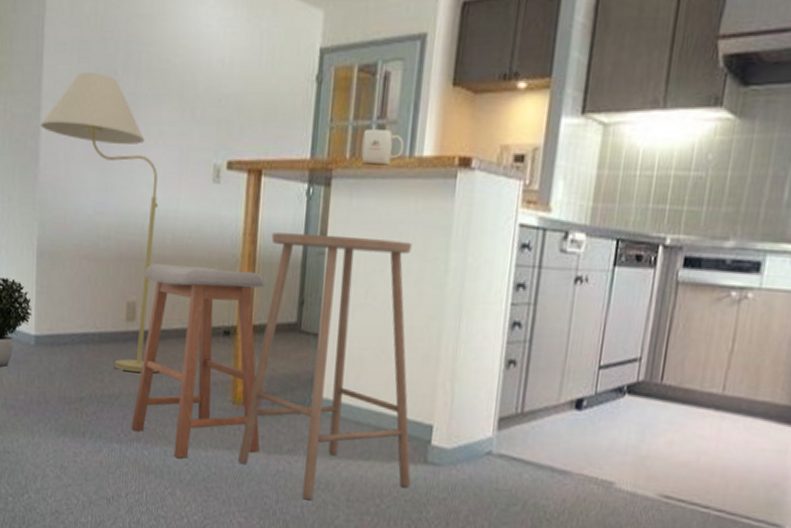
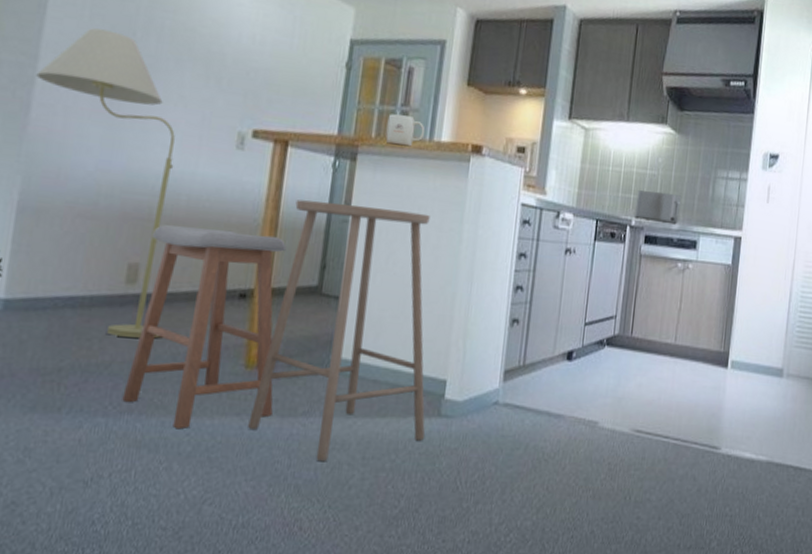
toaster: none [669,197,741,242] -> present [633,189,682,225]

